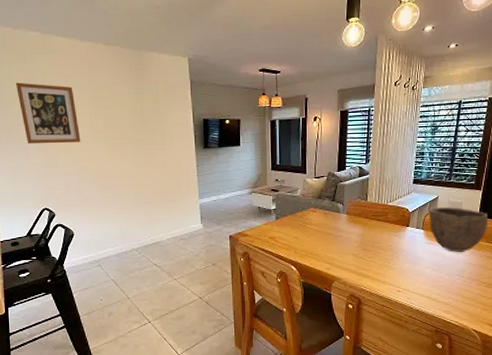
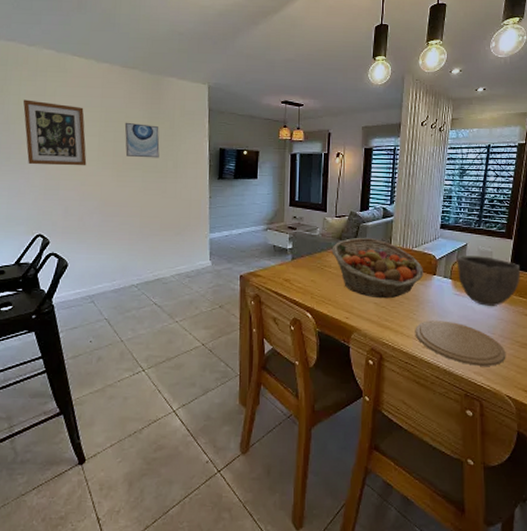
wall art: none [112,98,147,132] -> present [124,122,160,158]
fruit basket: none [312,195,397,250] -> present [331,237,423,299]
plate: none [390,267,473,305] -> present [415,320,506,366]

